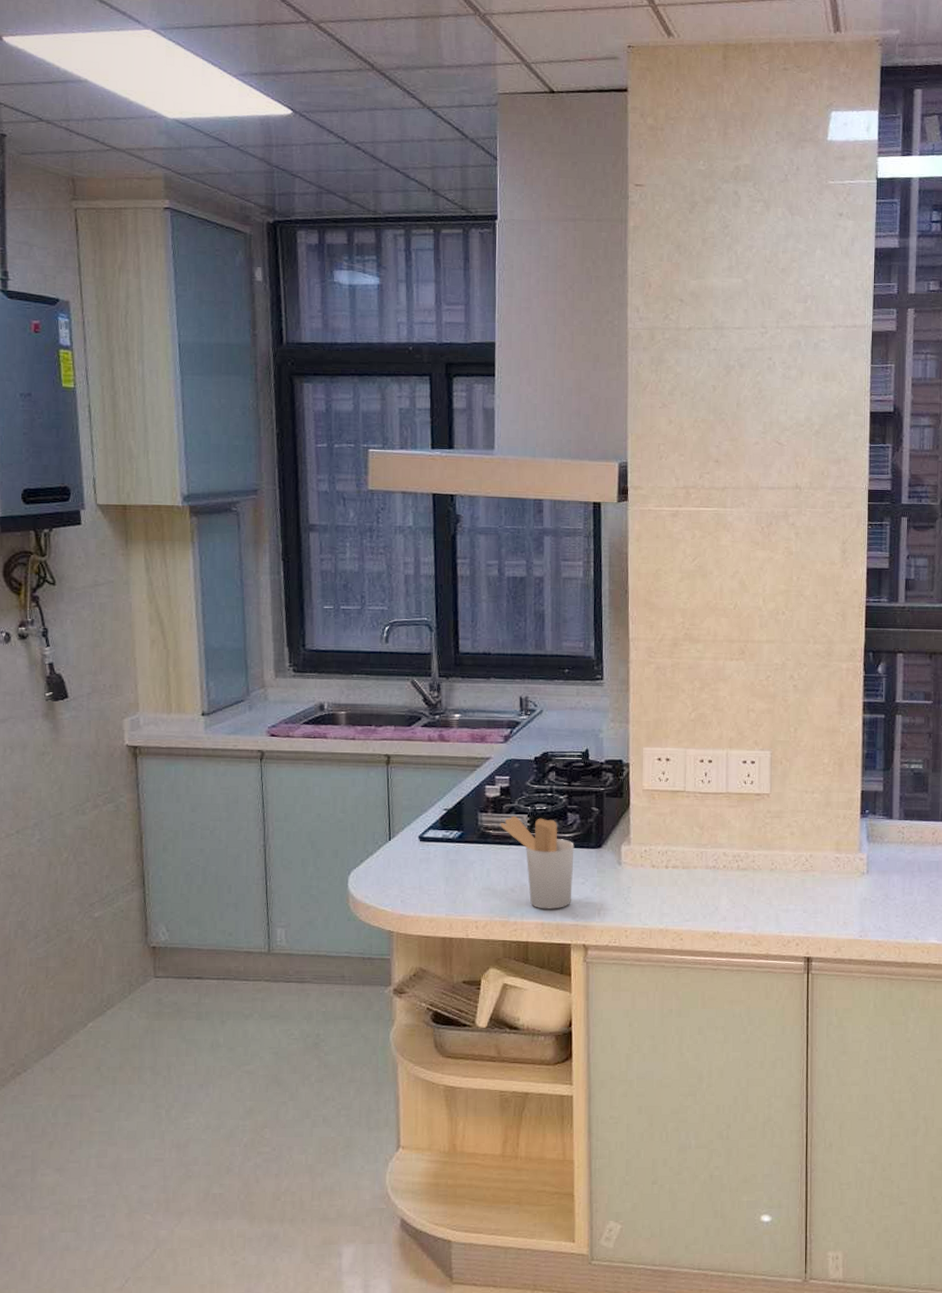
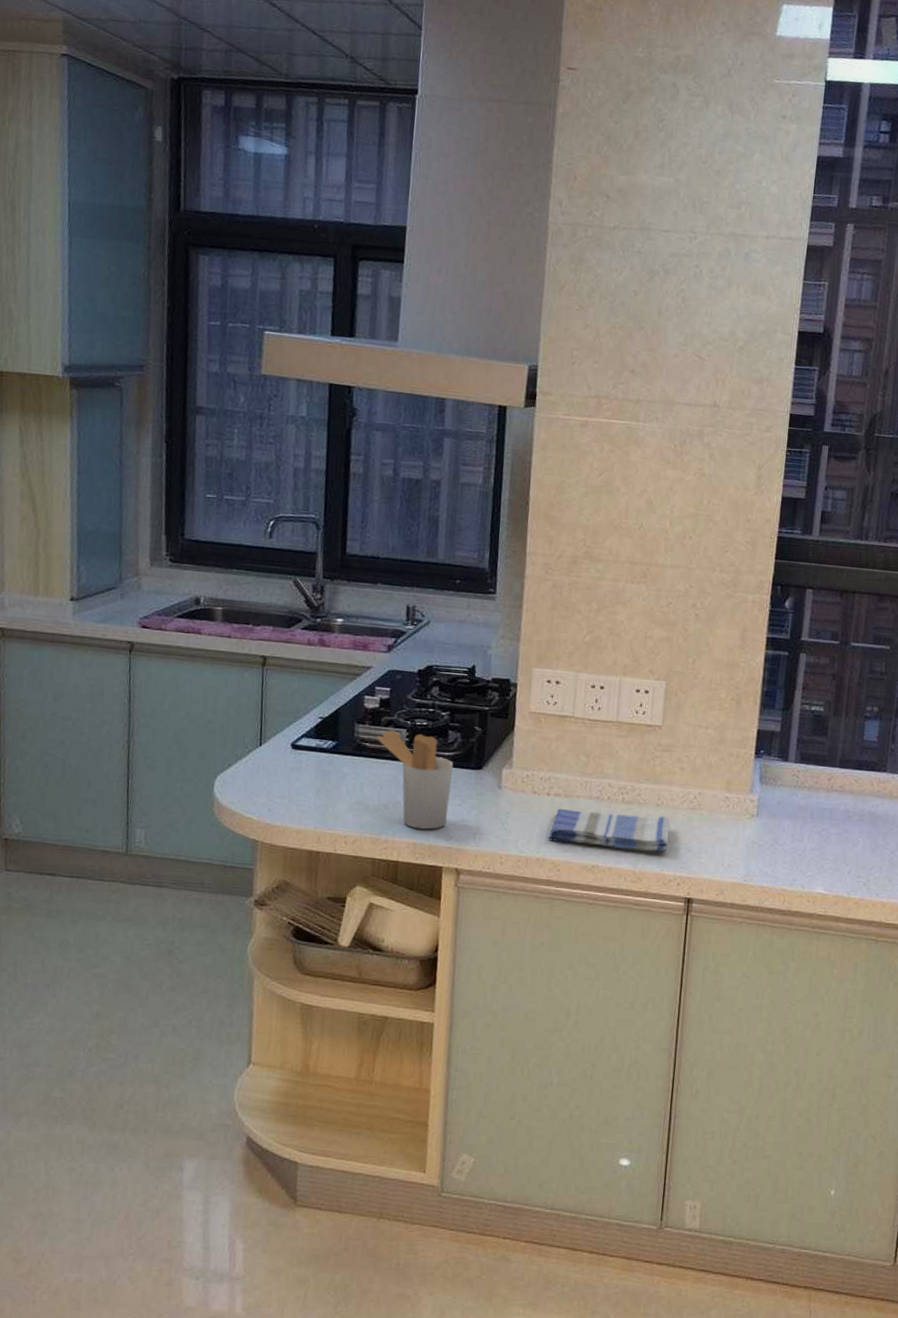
dish towel: none [669,880,786,915] -> present [548,809,670,852]

